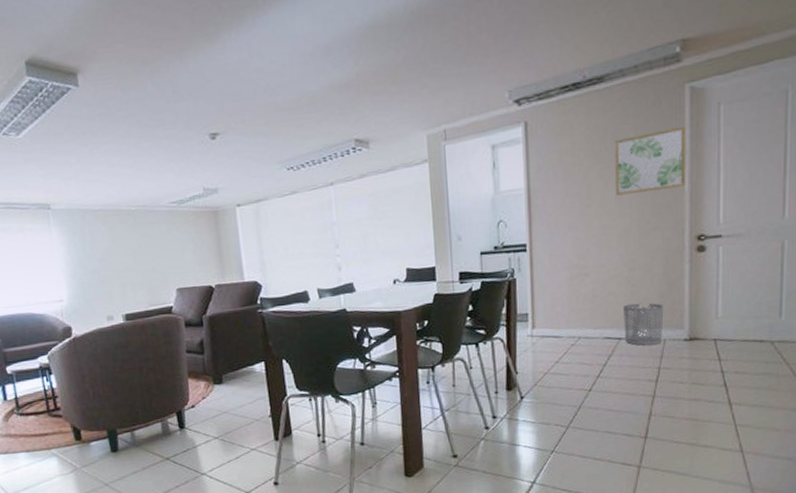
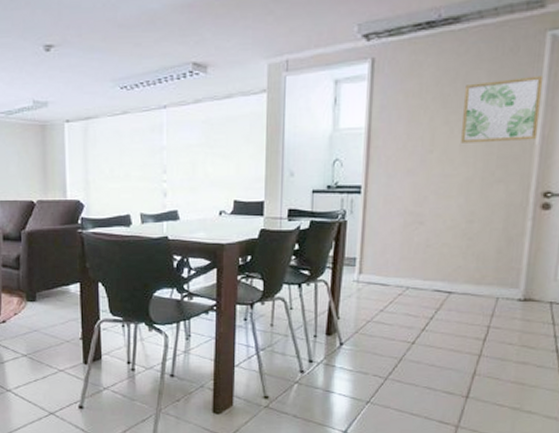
waste bin: present [623,303,664,346] -> none [455,257,500,303]

